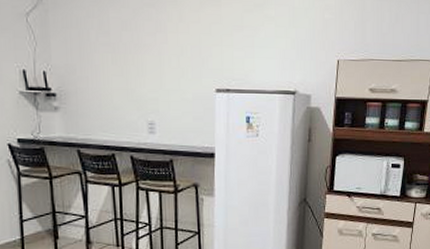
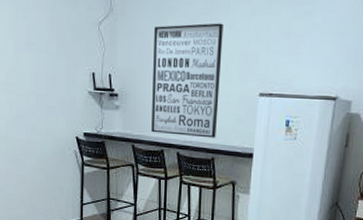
wall art: none [93,15,173,139] -> present [151,23,223,138]

